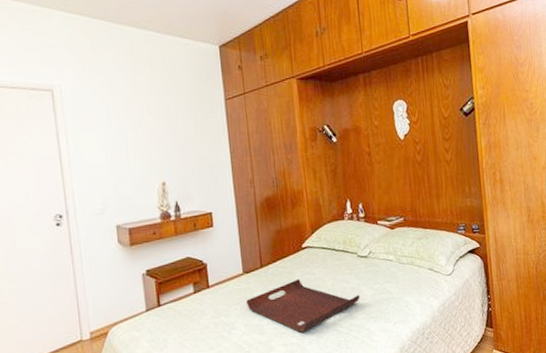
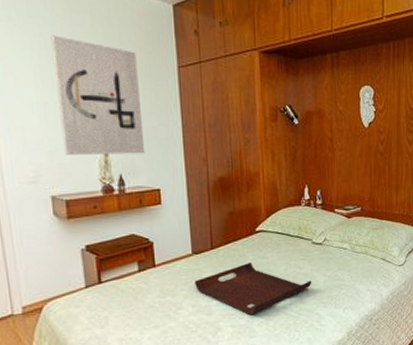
wall art: none [116,82,198,187] -> present [50,35,145,155]

